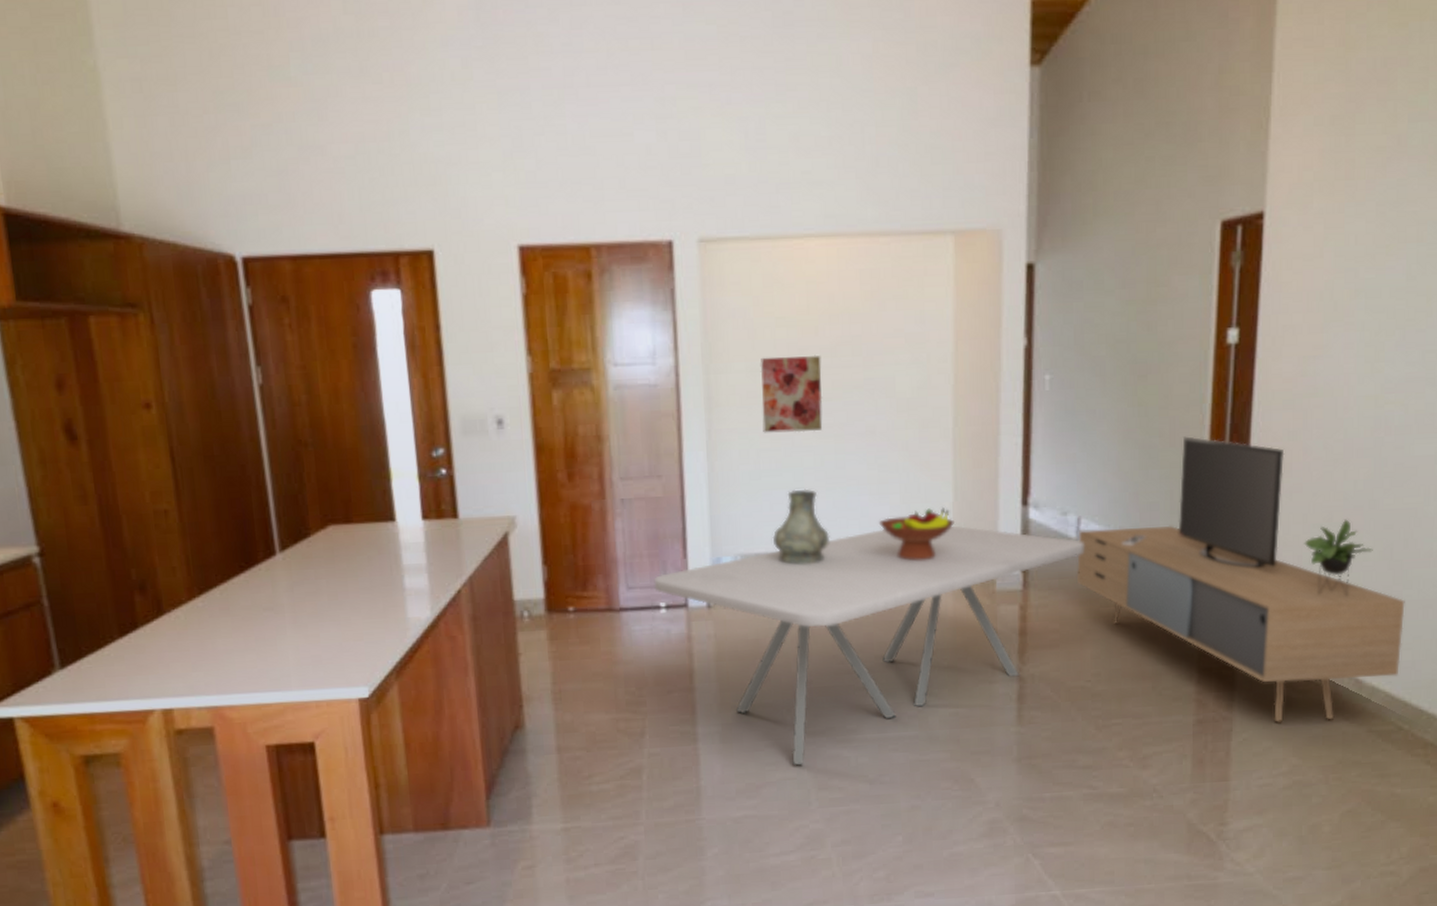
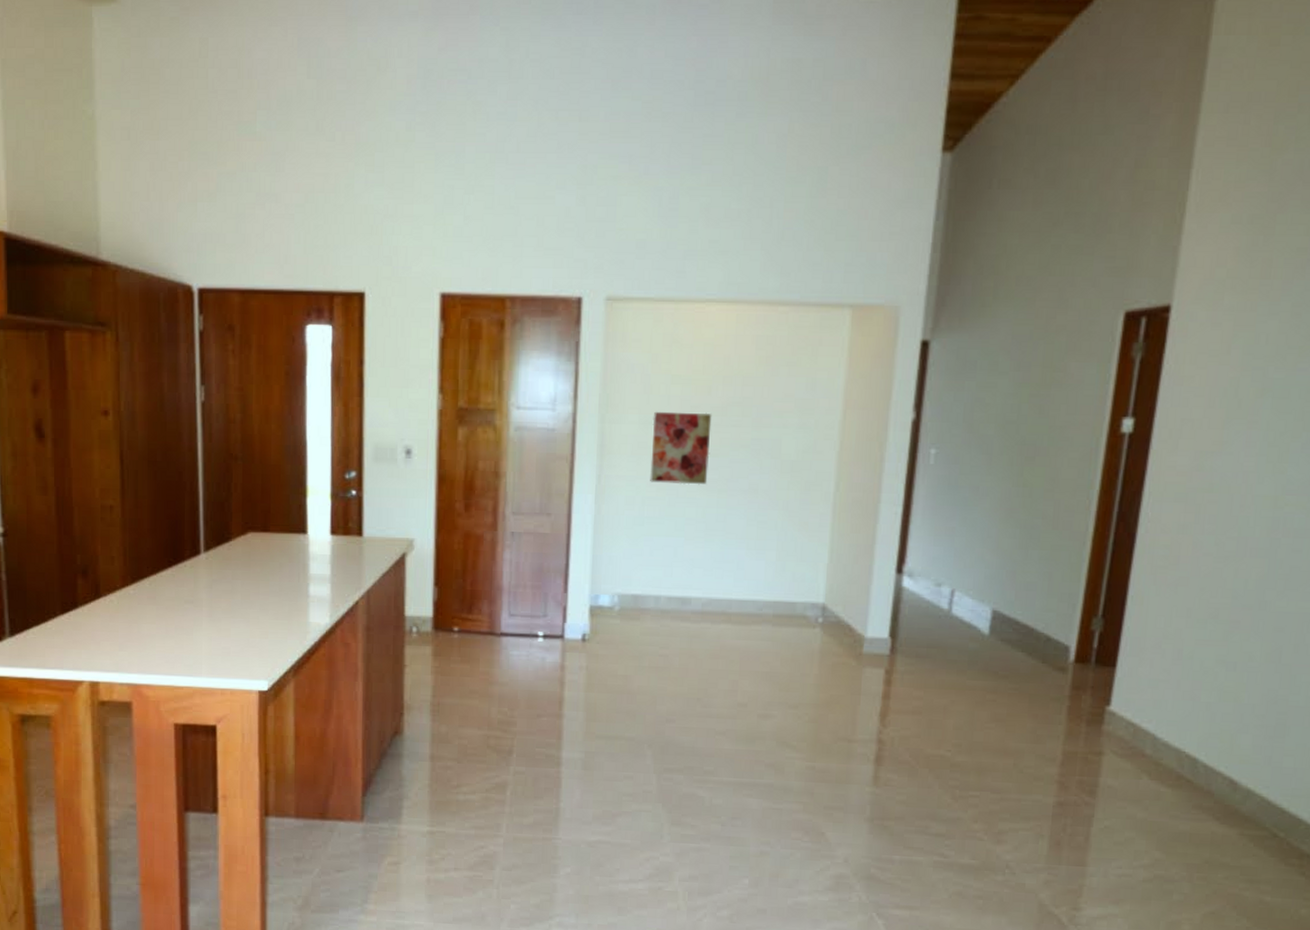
dining table: present [654,525,1085,766] -> none [534,583,956,799]
vase: present [772,489,830,565] -> none [649,537,705,609]
fruit bowl: present [878,508,956,561] -> none [753,567,828,617]
media console: present [1076,436,1405,722] -> none [945,520,1291,818]

